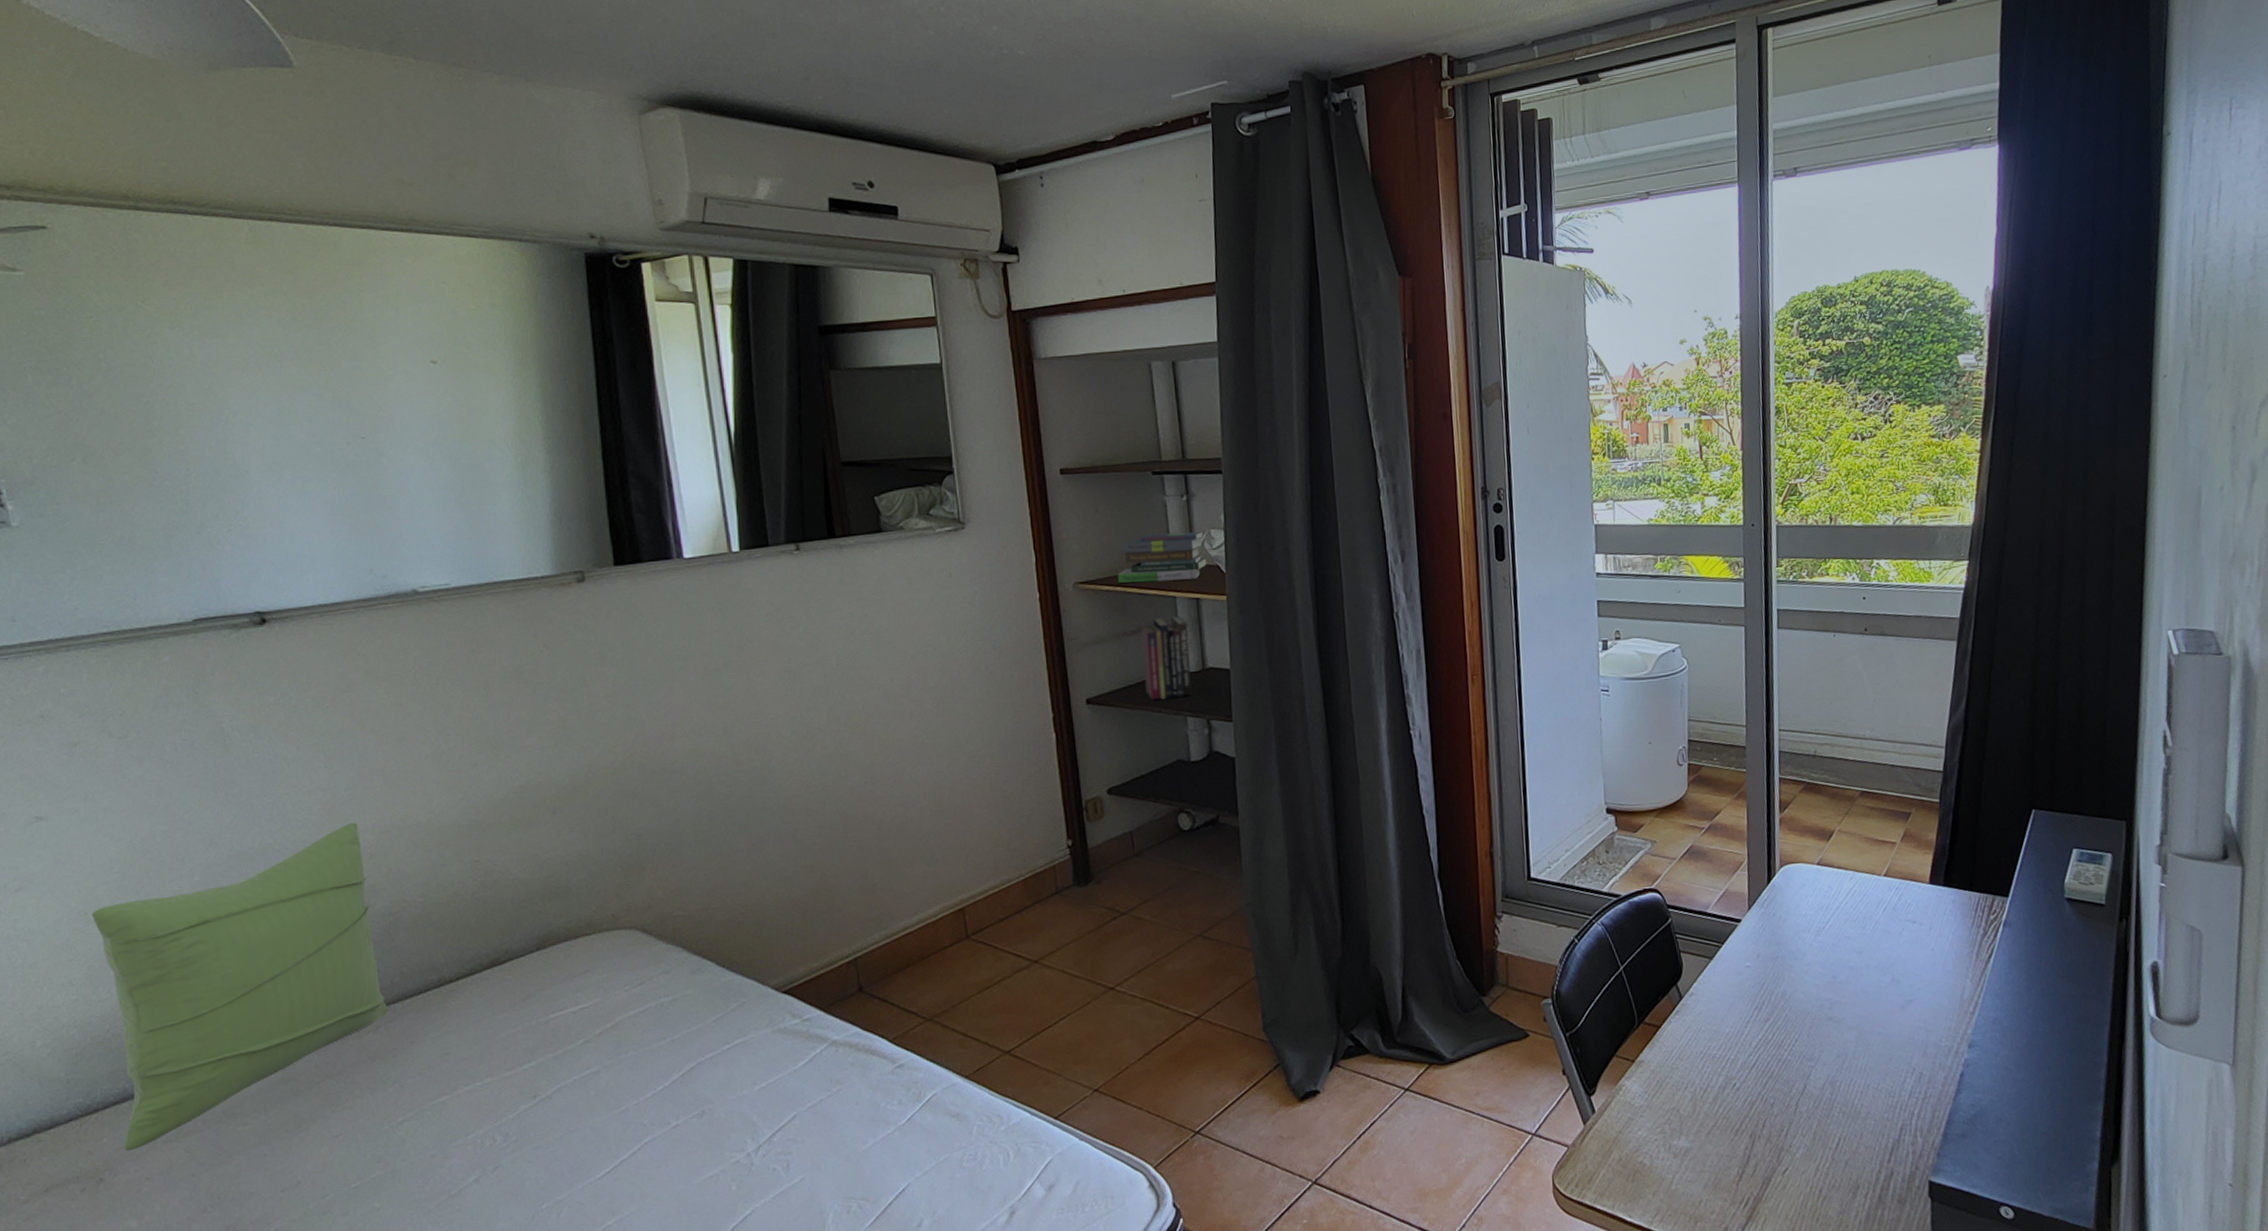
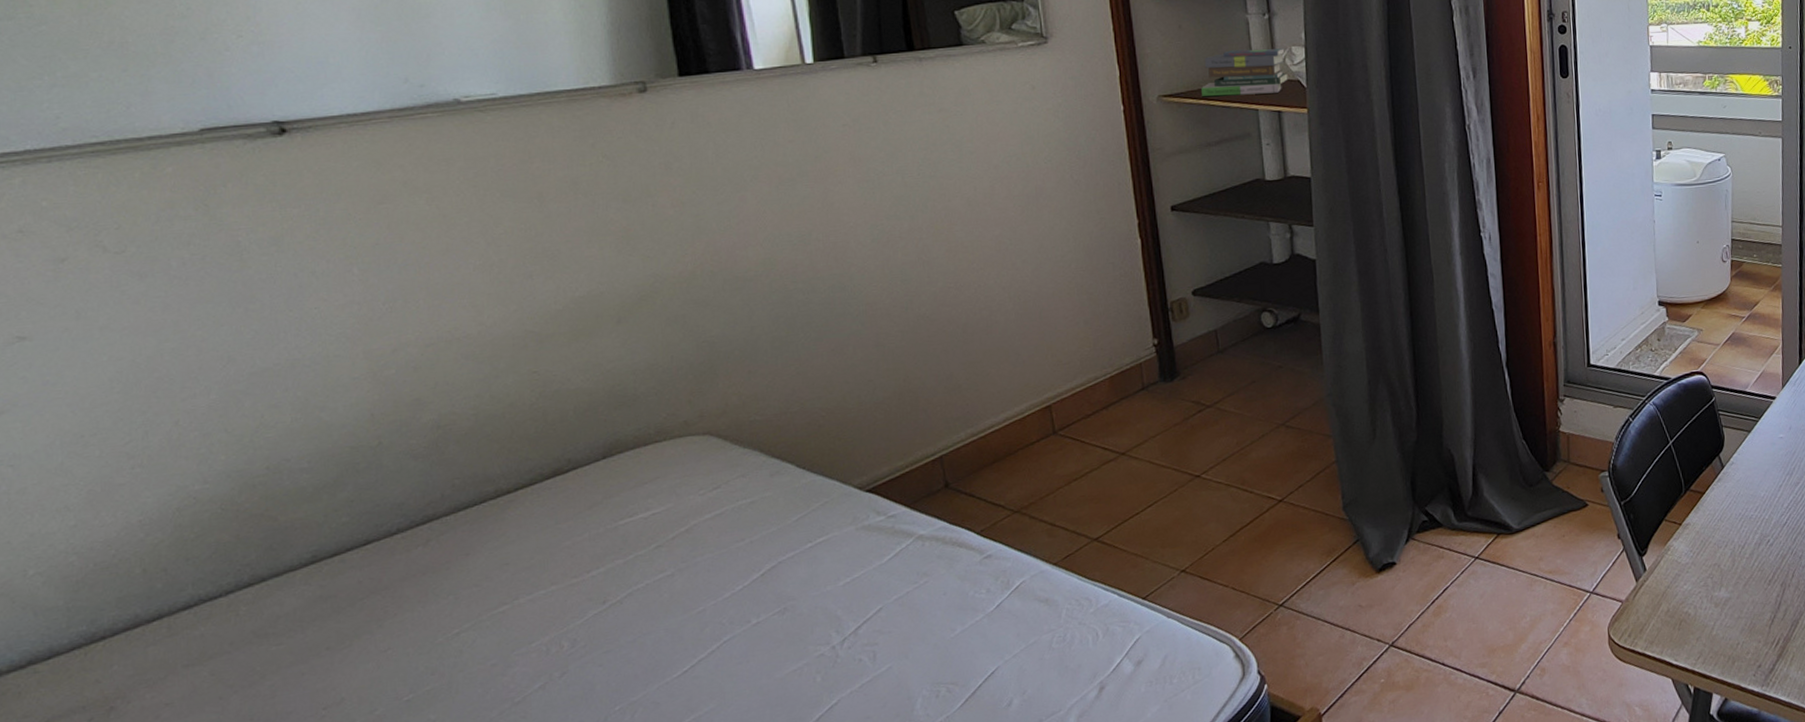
pillow: present [91,822,389,1152] -> none [89,335,440,678]
books: present [1141,616,1192,701] -> none [1225,128,1274,207]

